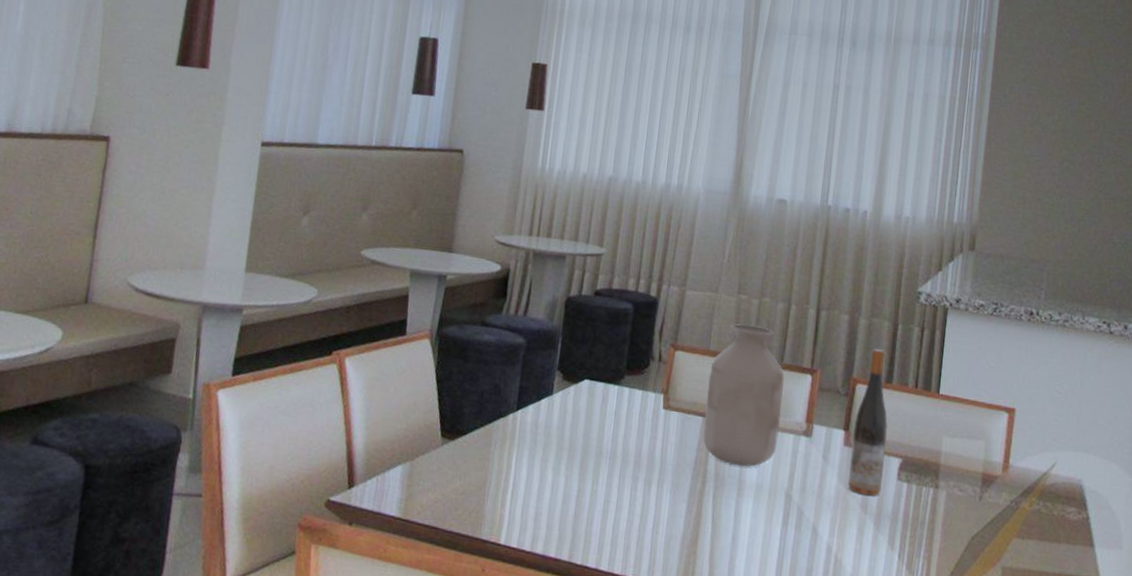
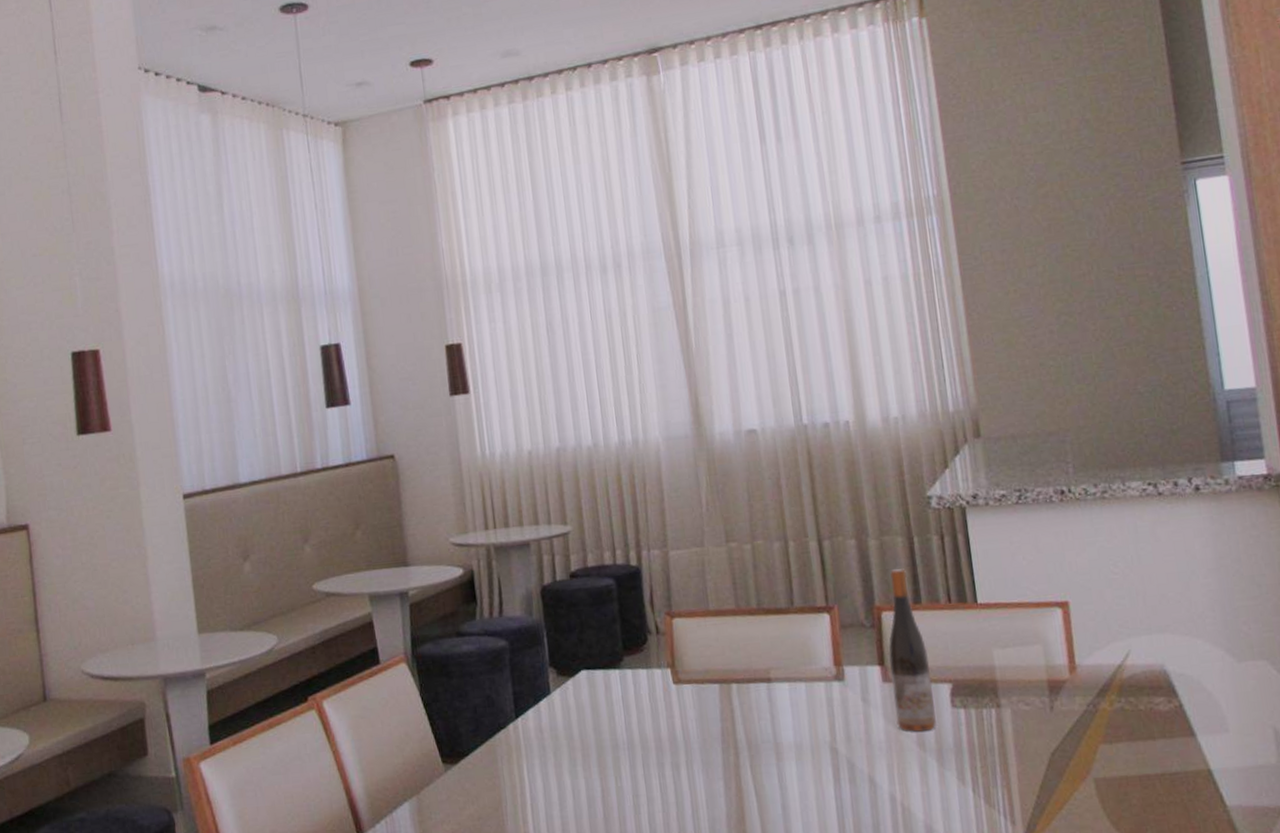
vase: present [702,323,785,467] -> none [714,572,809,729]

